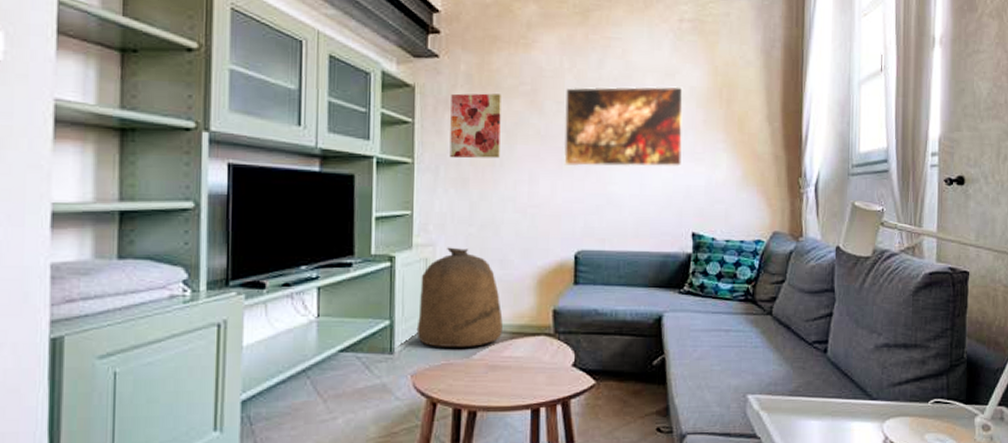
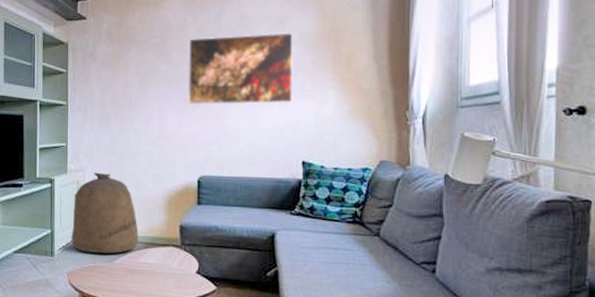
wall art: present [450,93,501,159] -> none [95,46,136,101]

